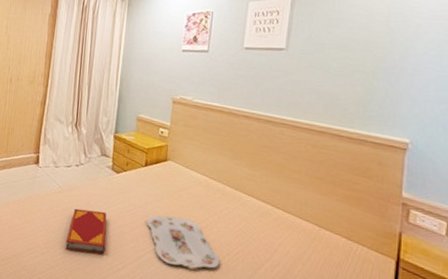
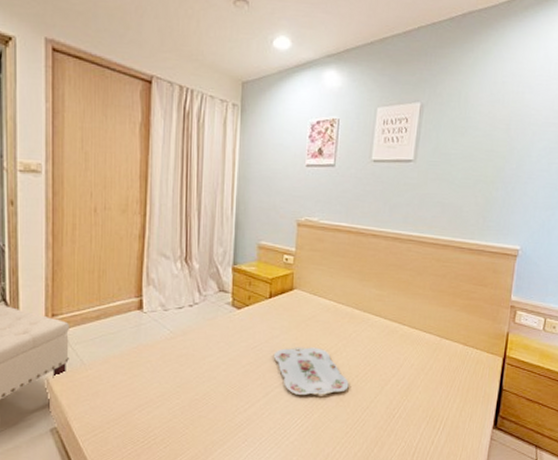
hardback book: present [65,208,107,255] -> none [183,352,230,399]

